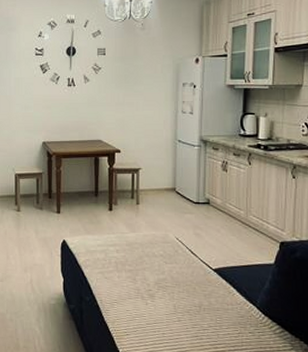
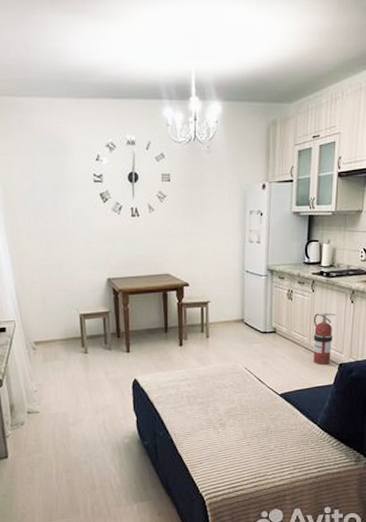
fire extinguisher: none [250,186,275,242] -> present [313,312,336,365]

